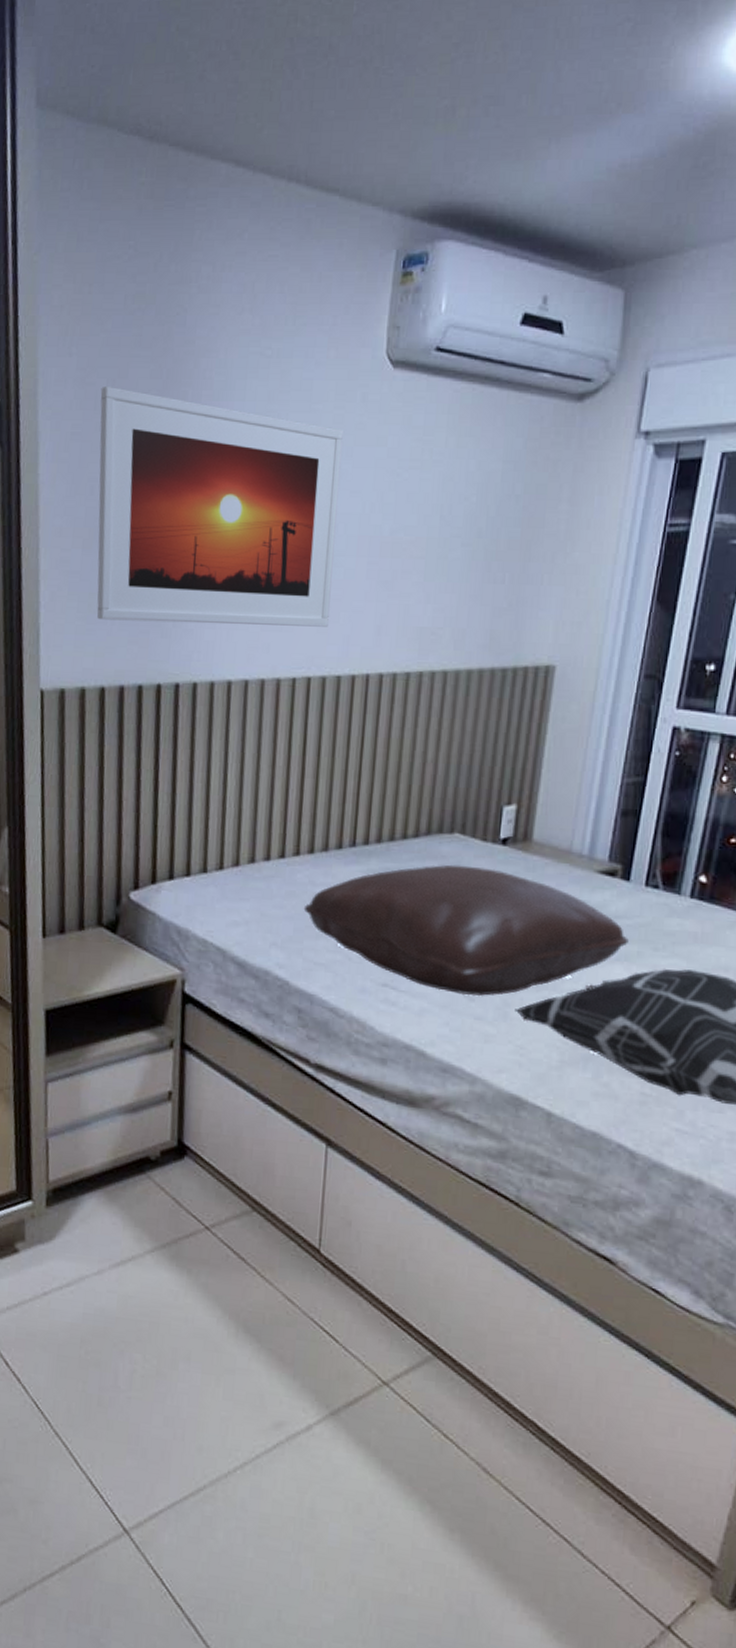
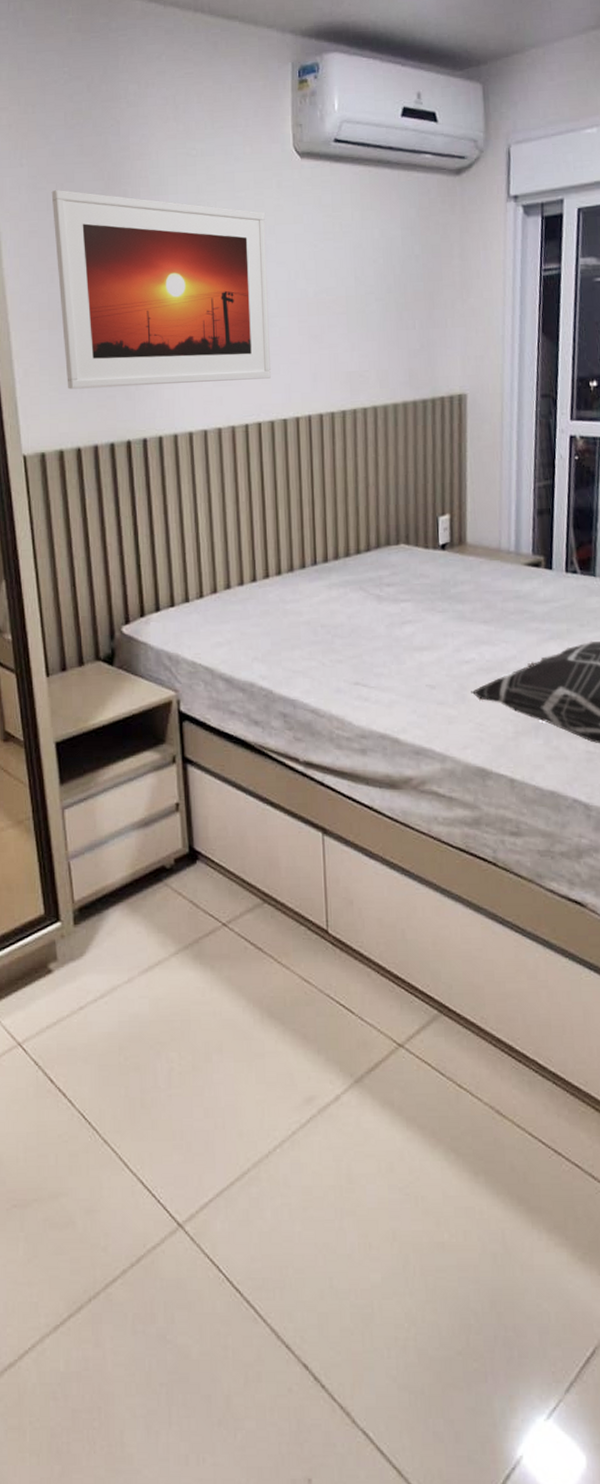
pillow: present [303,864,629,997] -> none [278,571,558,685]

